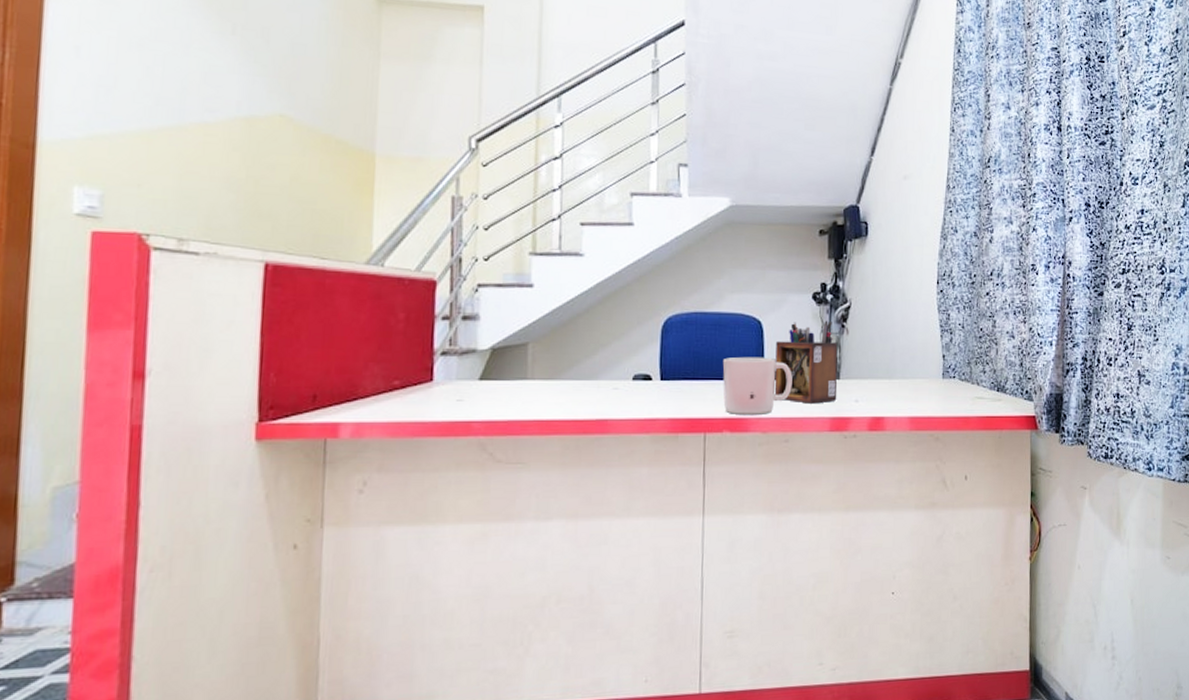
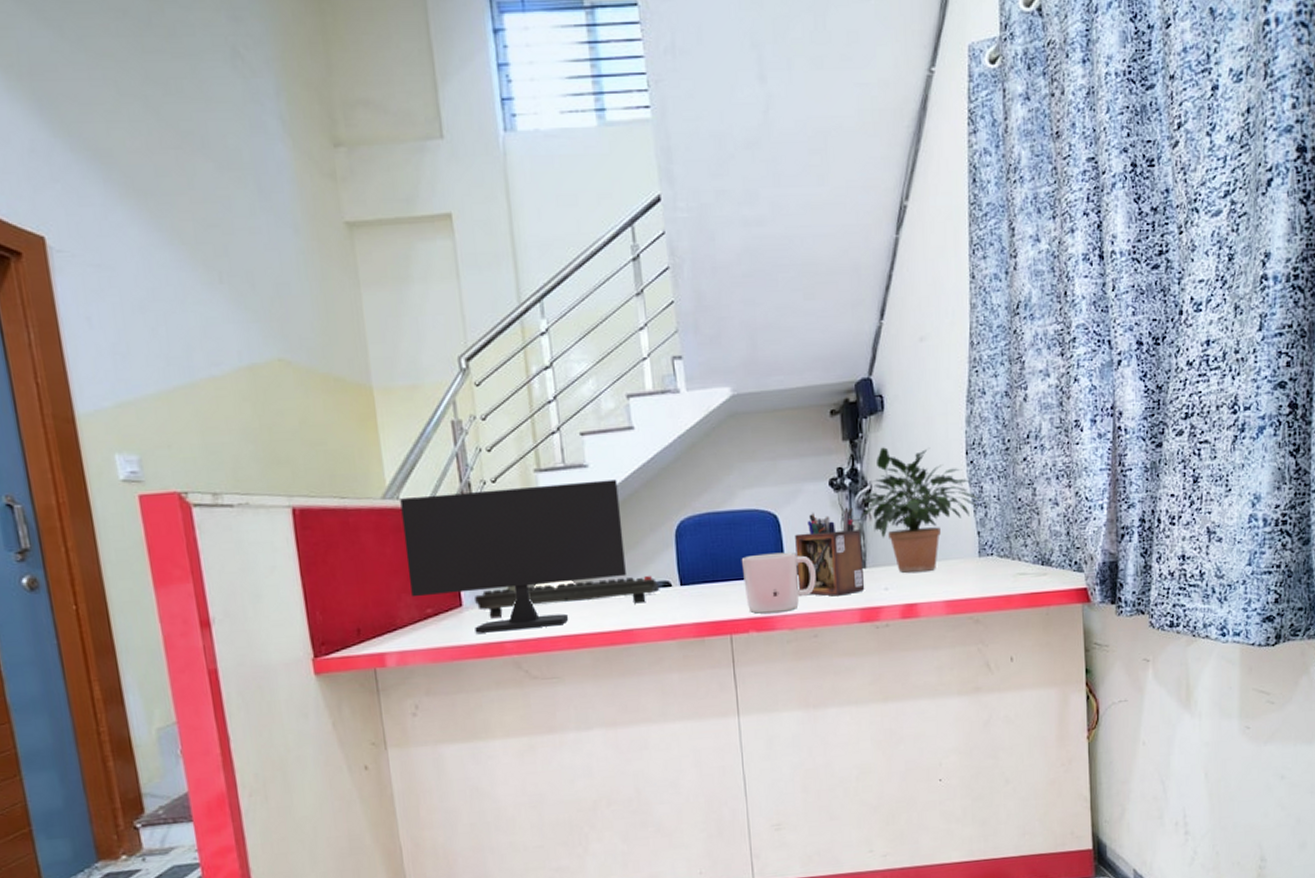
computer monitor: none [380,266,611,411] -> present [400,479,626,633]
computer keyboard: none [447,367,640,395] -> present [475,575,660,617]
potted plant: none [838,269,947,389] -> present [860,447,980,573]

